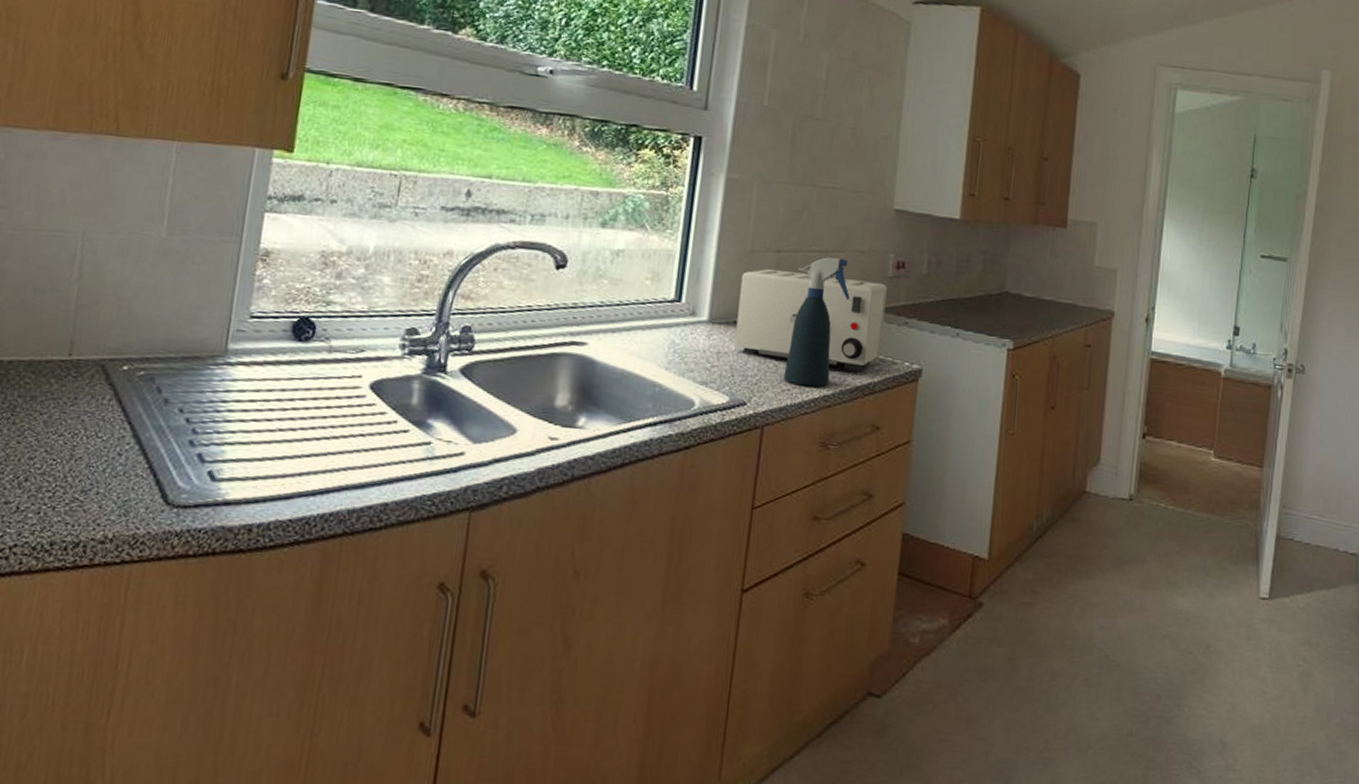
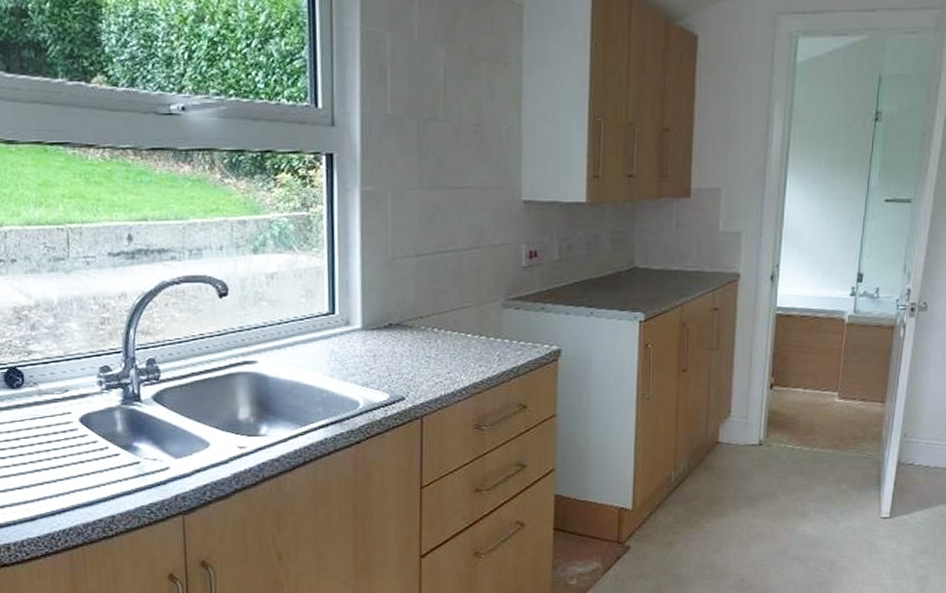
toaster: present [734,268,887,371] -> none [387,273,522,358]
spray bottle: present [783,257,850,387] -> none [435,255,488,377]

